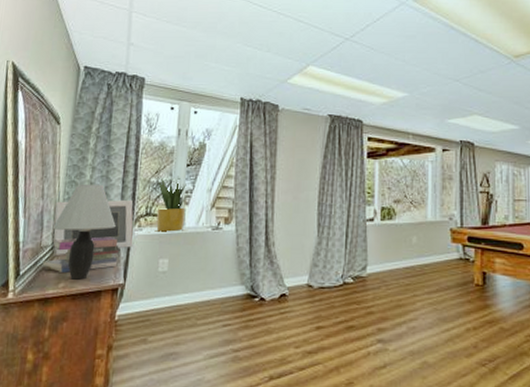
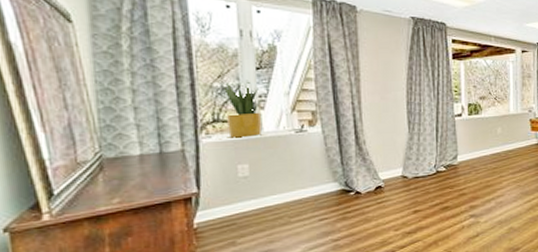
books: present [43,236,119,274] -> none [85,146,187,189]
table lamp: present [52,183,116,280] -> none [89,91,176,194]
picture frame: present [53,199,134,257] -> none [86,106,202,172]

